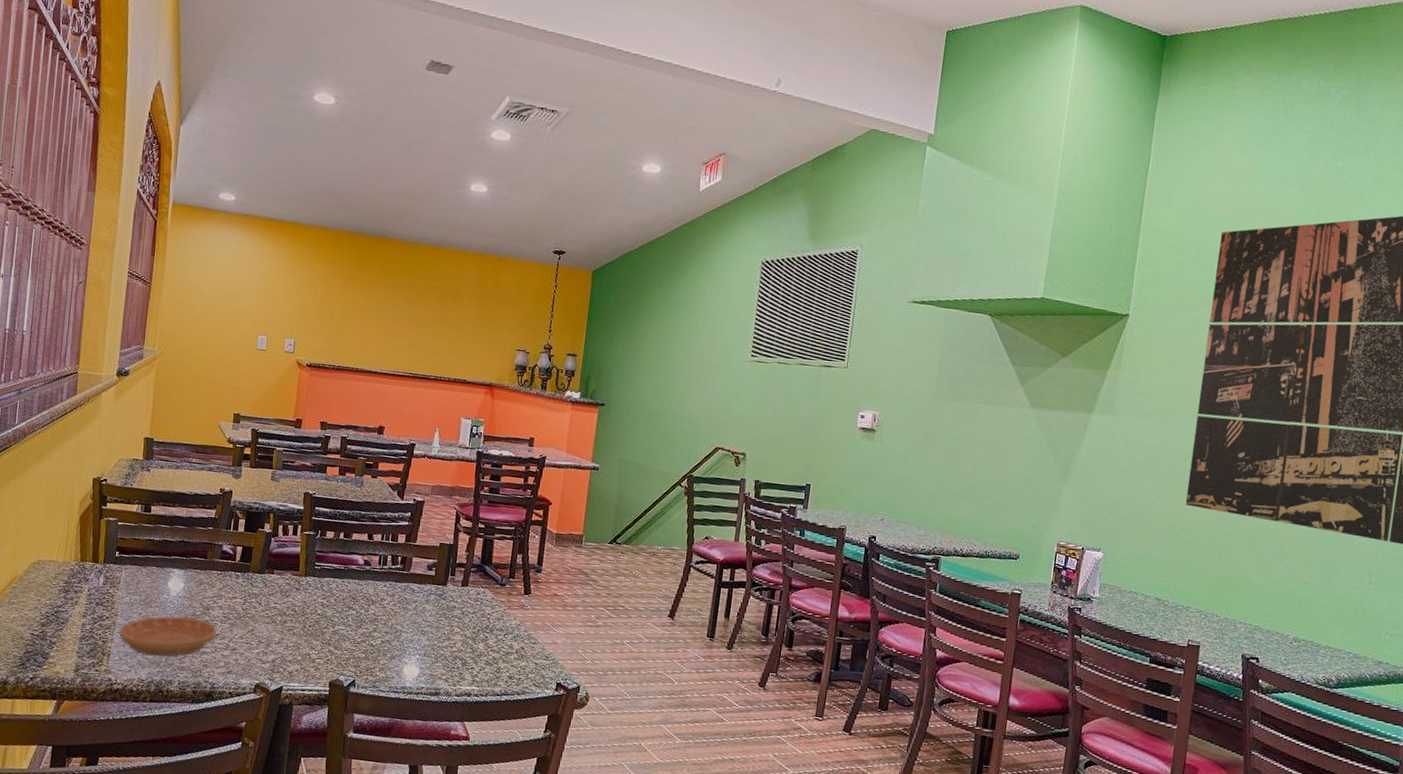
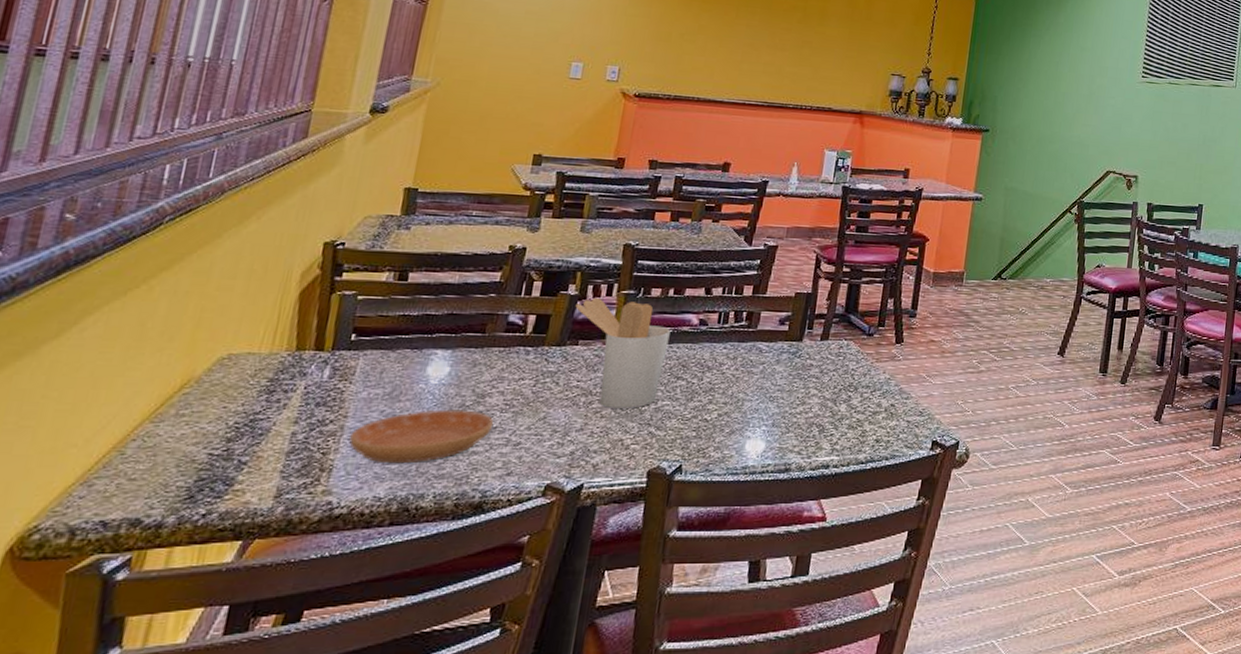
utensil holder: none [270,535,342,630] -> present [575,297,671,409]

